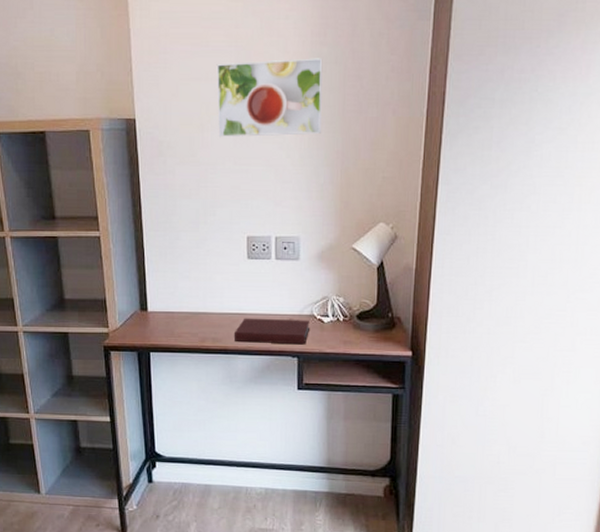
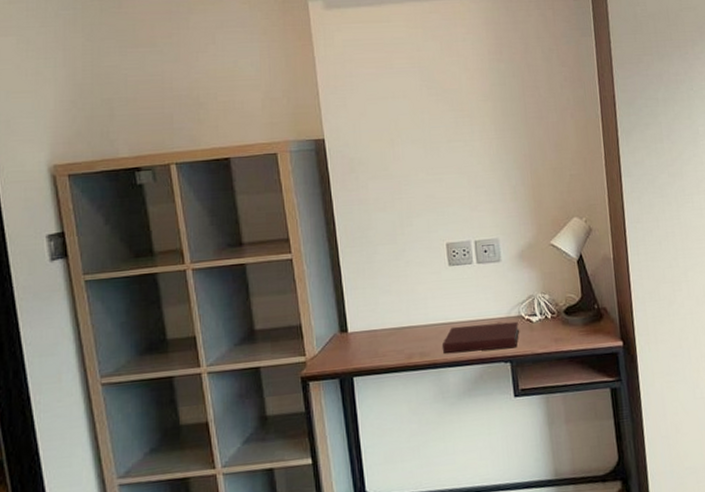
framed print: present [216,58,323,138] -> none [402,73,508,151]

